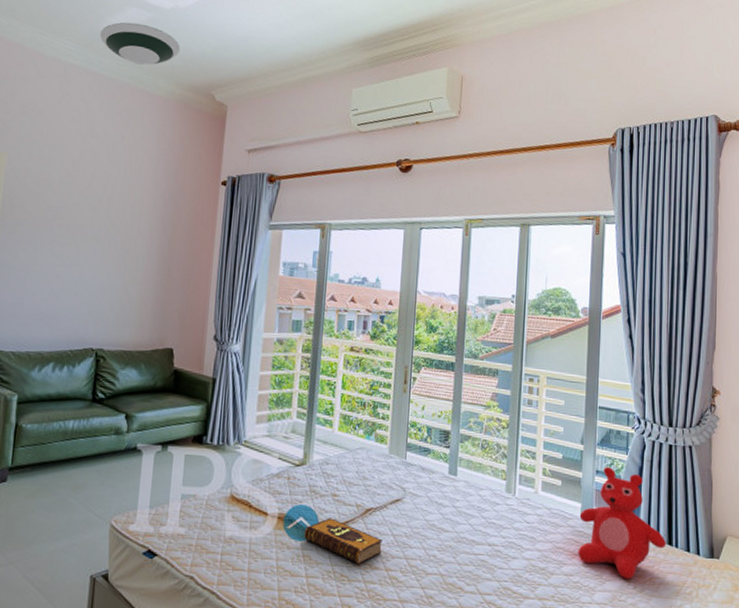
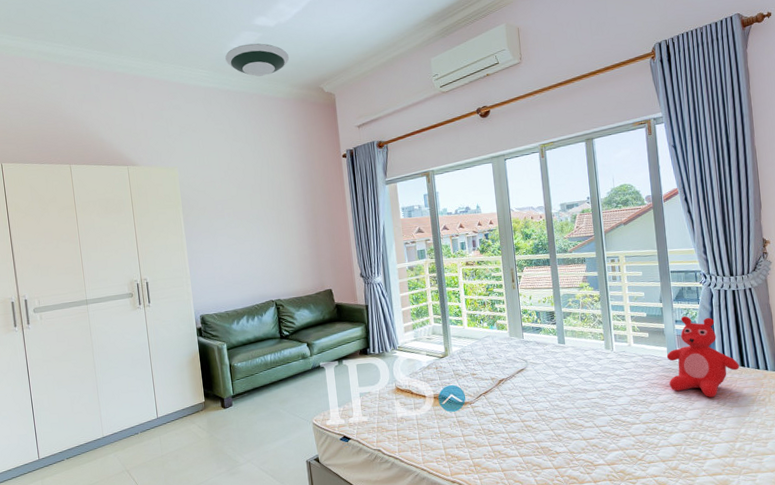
hardback book: present [304,518,383,565] -> none [455,391,517,422]

